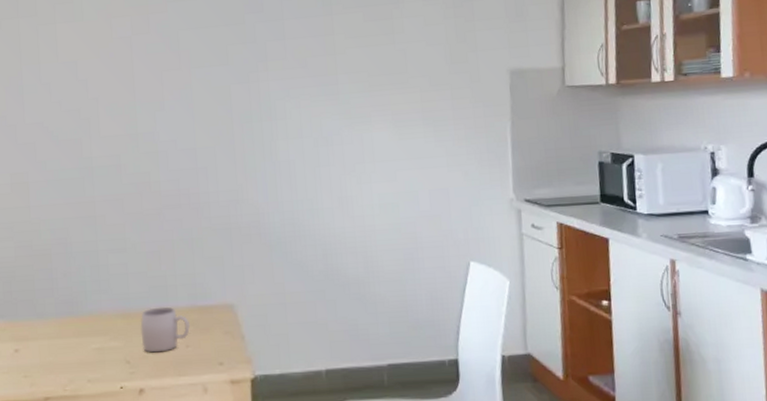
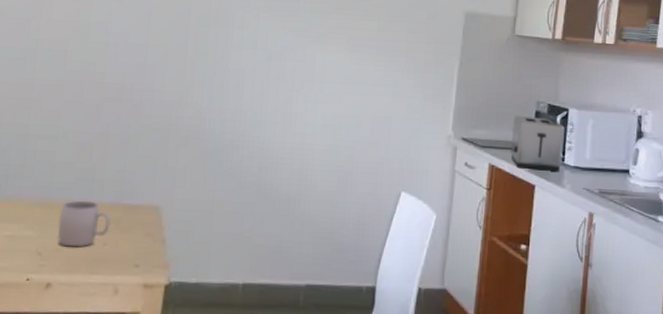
toaster: none [576,167,634,223] -> present [510,115,565,172]

